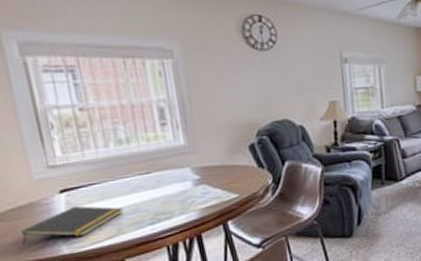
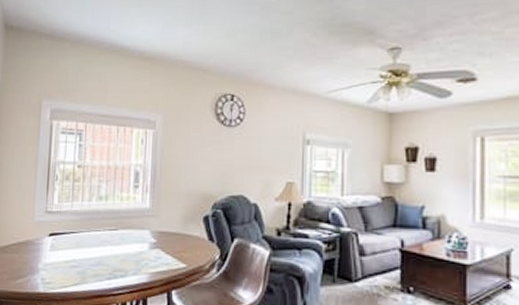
notepad: present [20,205,124,245] -> none [14,249,90,279]

